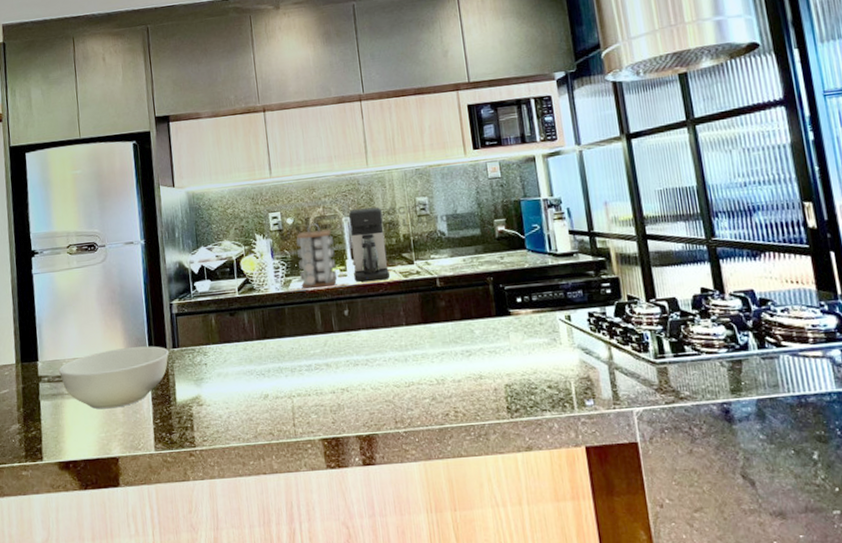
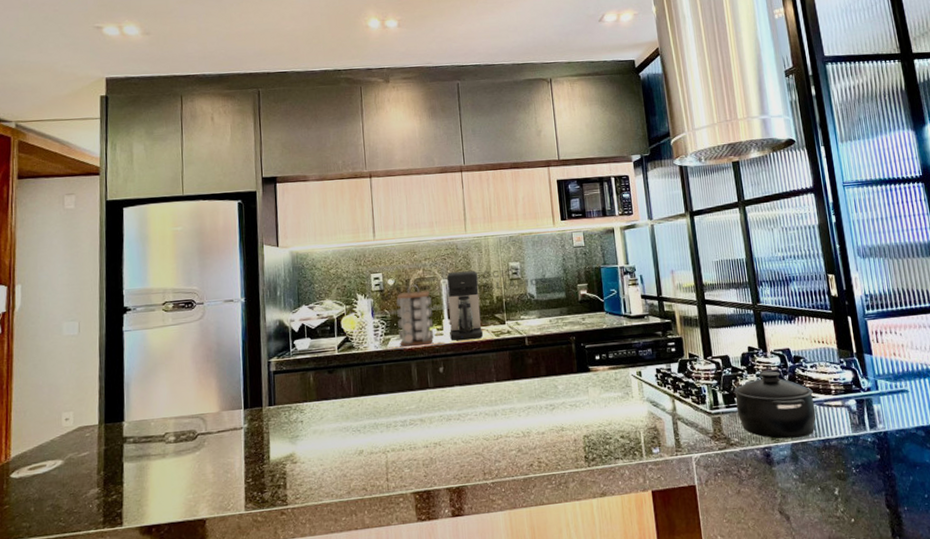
bowl: present [58,346,170,410] -> none [145,404,265,470]
saucepan: none [684,315,789,394] -> present [734,371,817,439]

